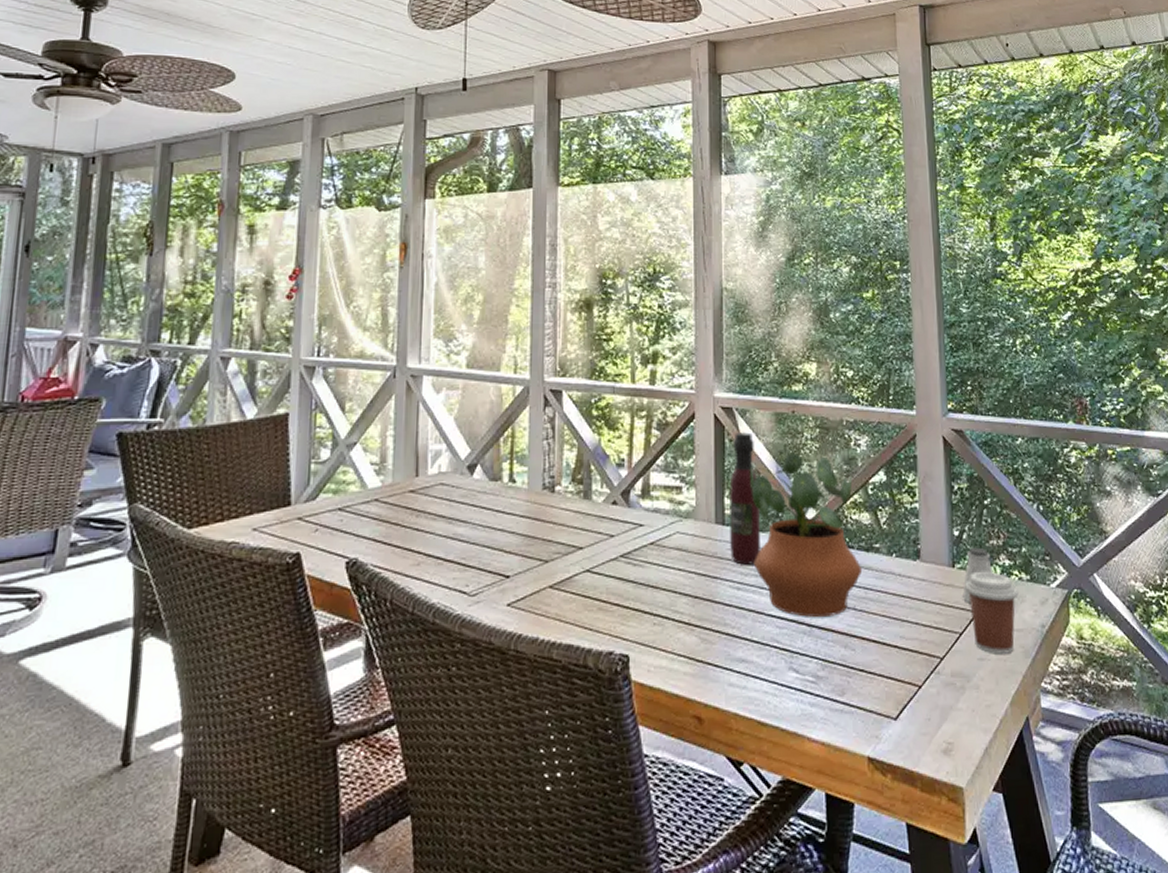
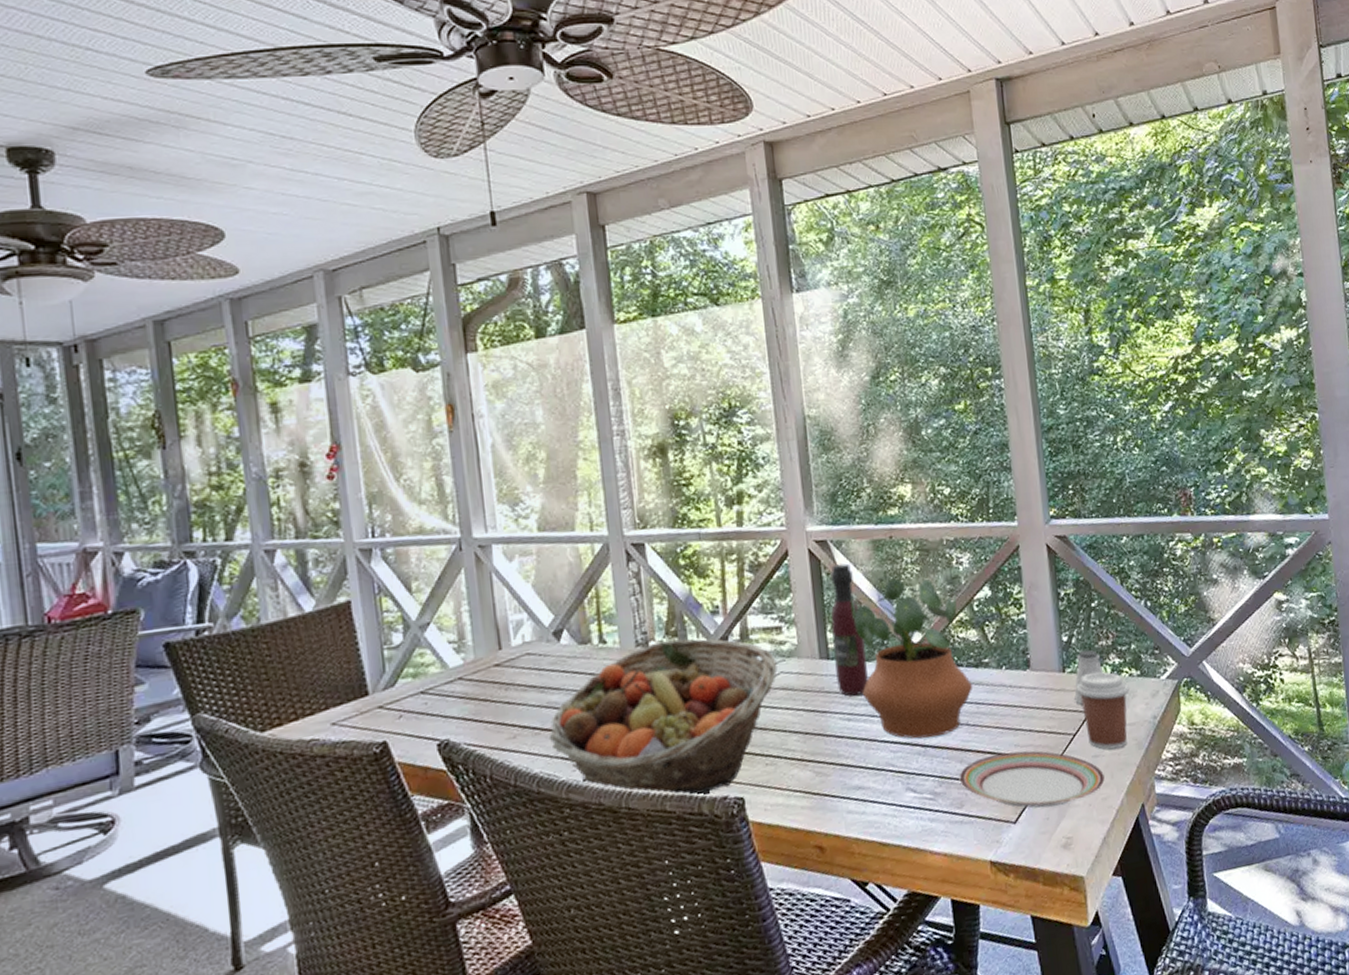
fruit basket: none [451,487,674,646] -> present [550,638,777,796]
plate: none [842,643,991,707] -> present [959,751,1106,808]

